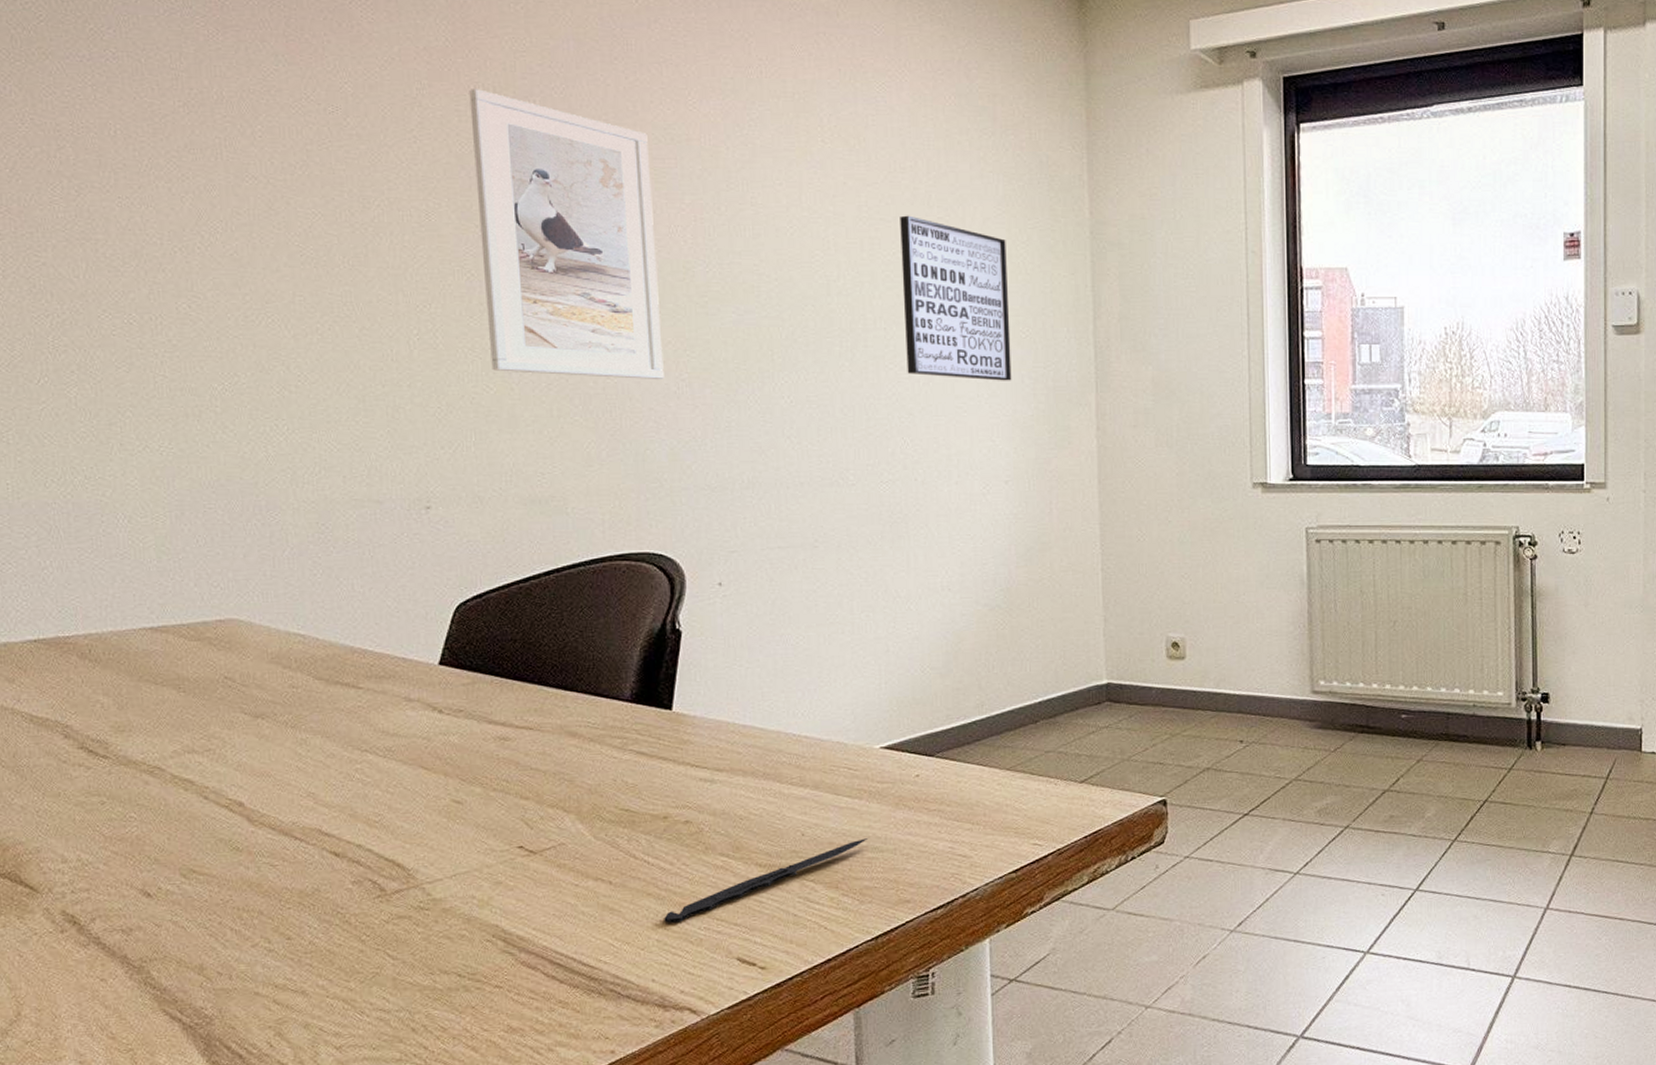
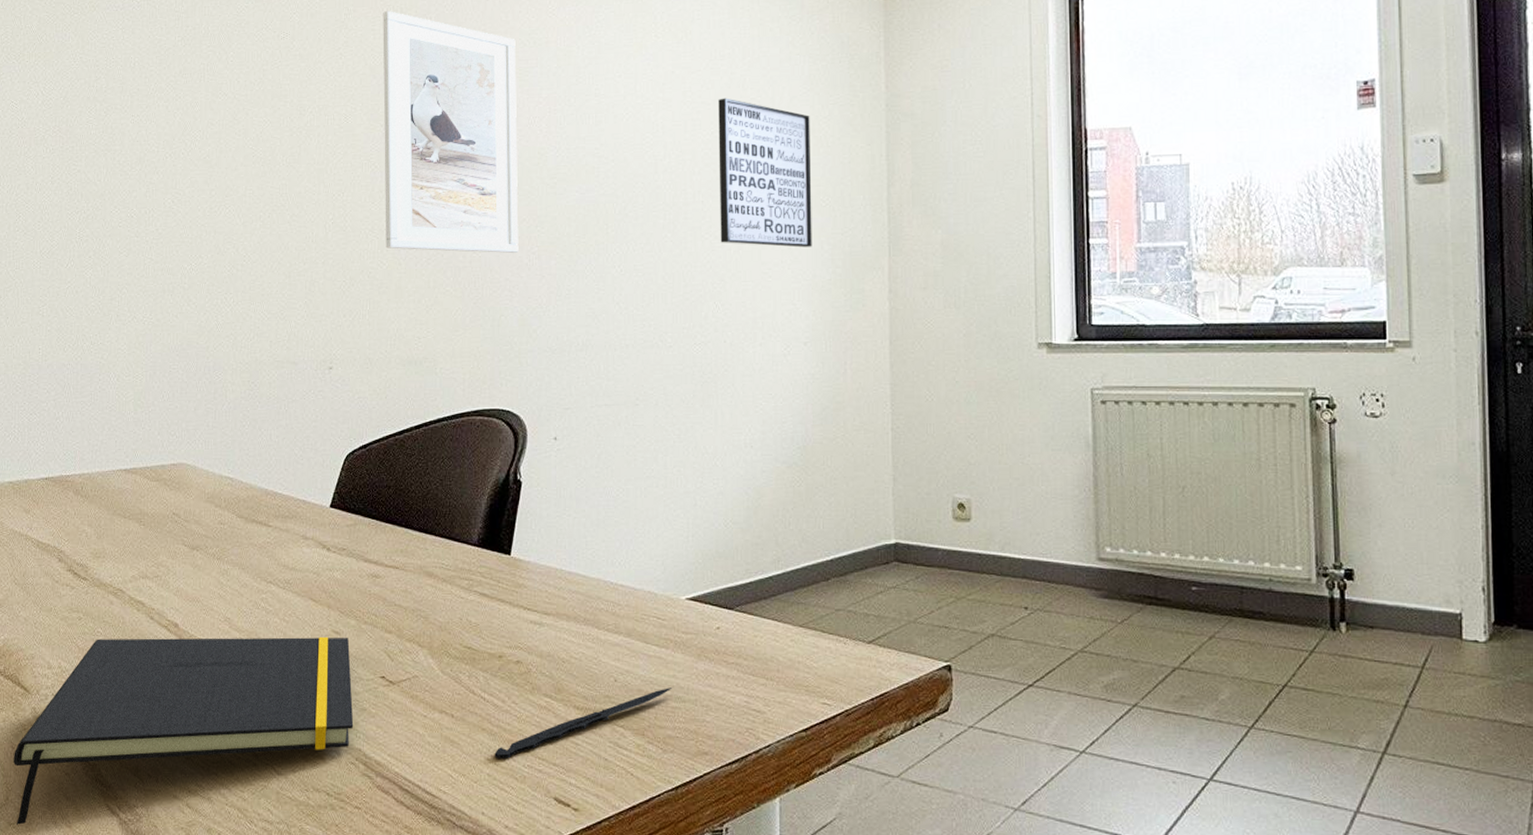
notepad: none [23,807,487,1042] -> present [14,636,354,825]

